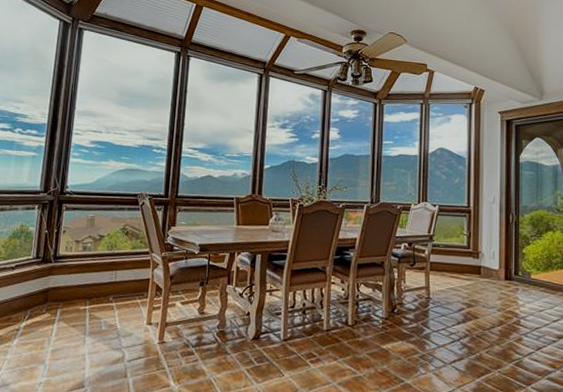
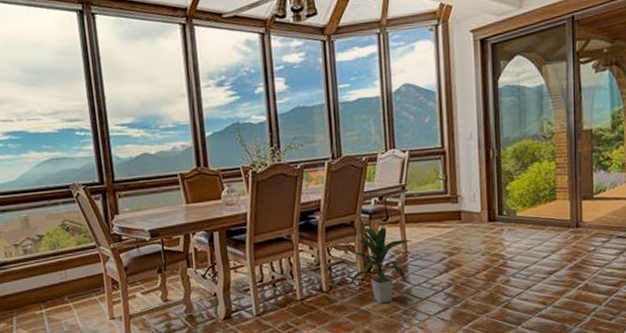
indoor plant: none [372,268,435,345] -> present [349,225,413,303]

